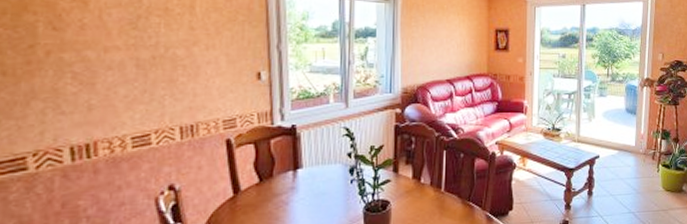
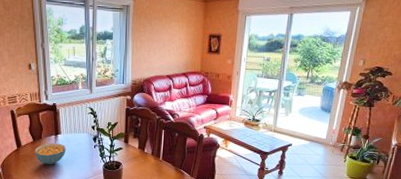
cereal bowl: none [260,181,309,216] -> present [34,143,66,165]

